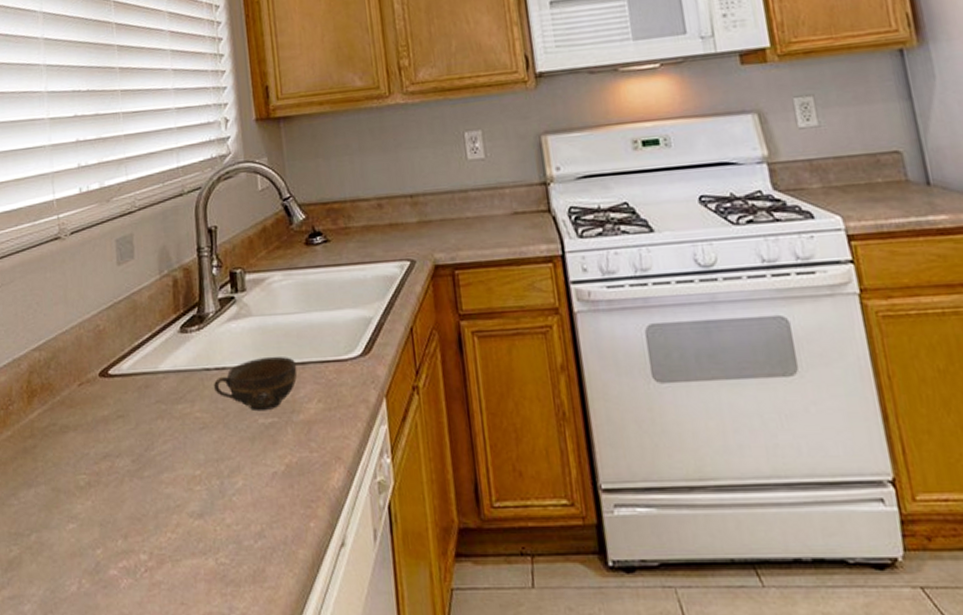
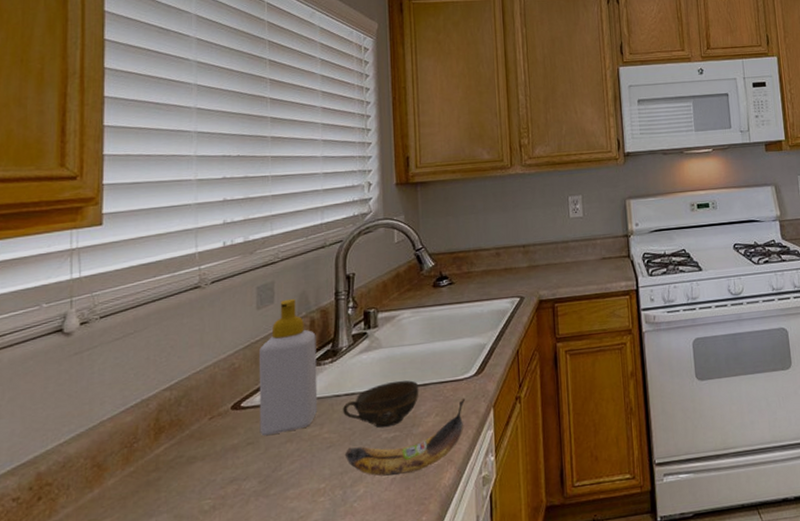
soap bottle: none [122,253,188,410] -> present [258,298,318,436]
banana: none [219,382,353,470] -> present [344,397,466,477]

